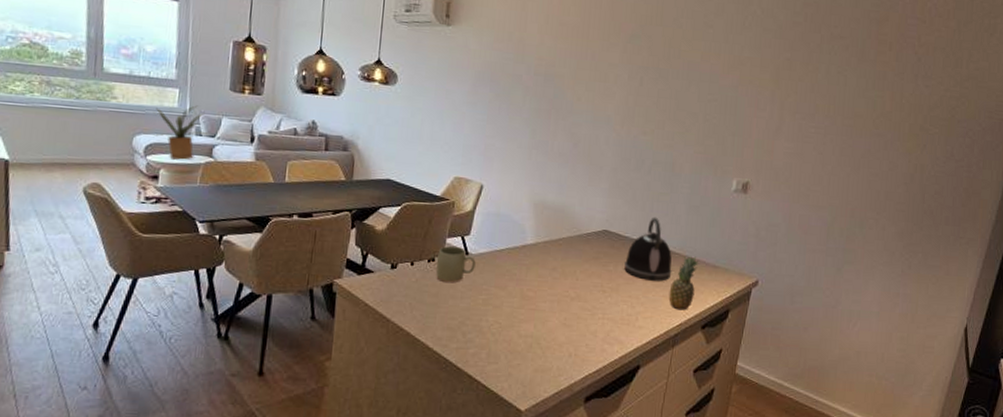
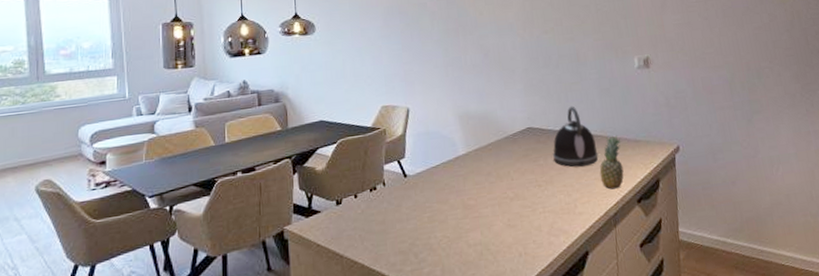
house plant: present [153,105,207,160] -> none [95,88,147,143]
mug: present [436,245,476,282] -> none [377,171,416,208]

